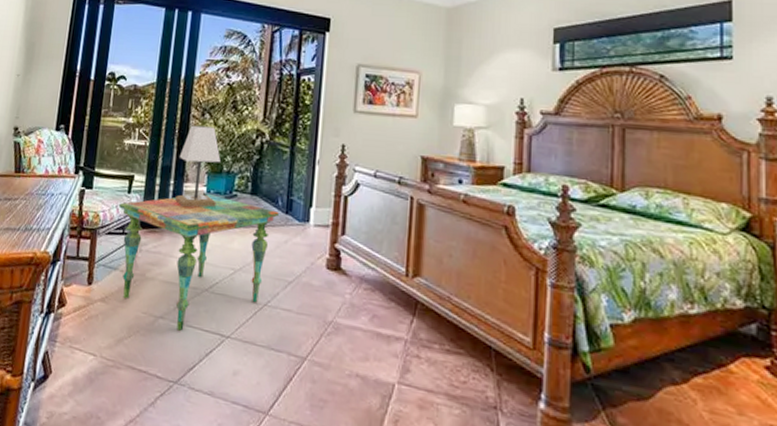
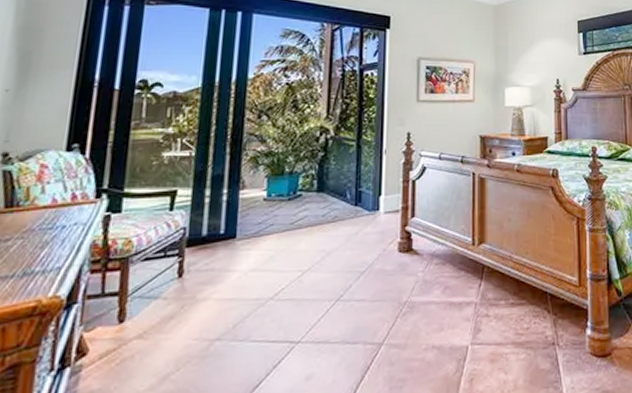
side table: present [119,194,279,331] -> none [158,198,347,349]
lamp: present [175,125,221,208] -> none [230,128,282,216]

